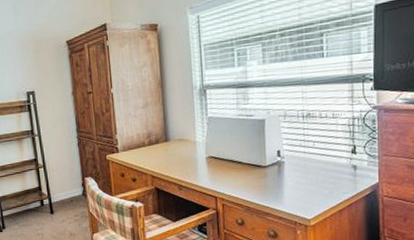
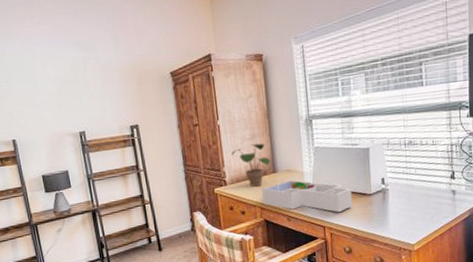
potted plant: none [124,112,163,155] -> present [231,143,270,187]
desk organizer: none [153,149,246,184] -> present [262,180,353,213]

